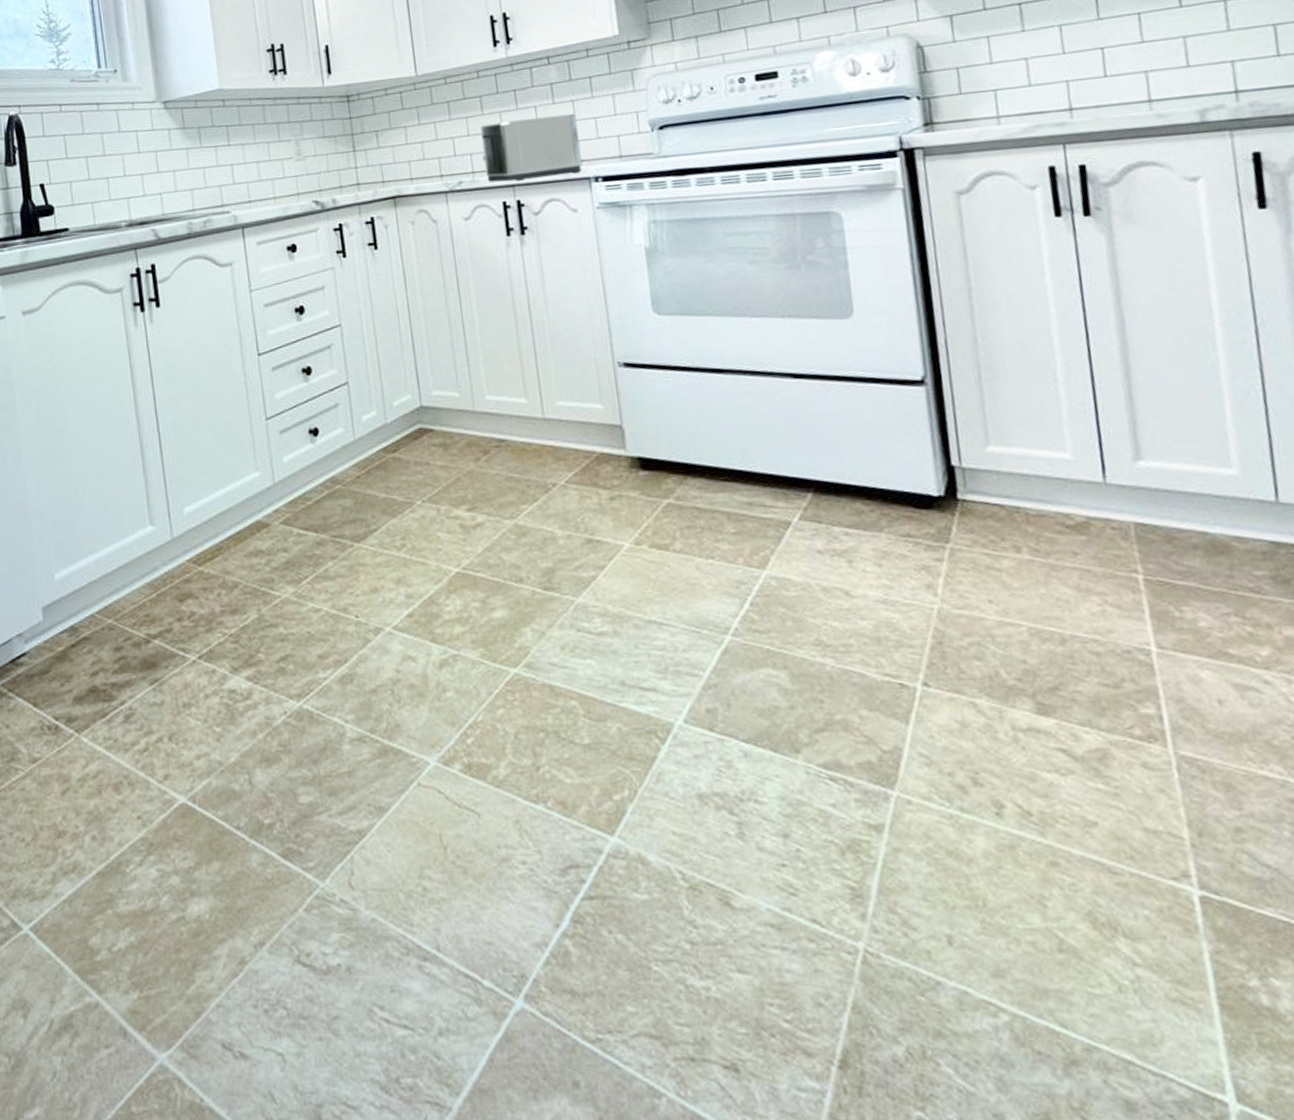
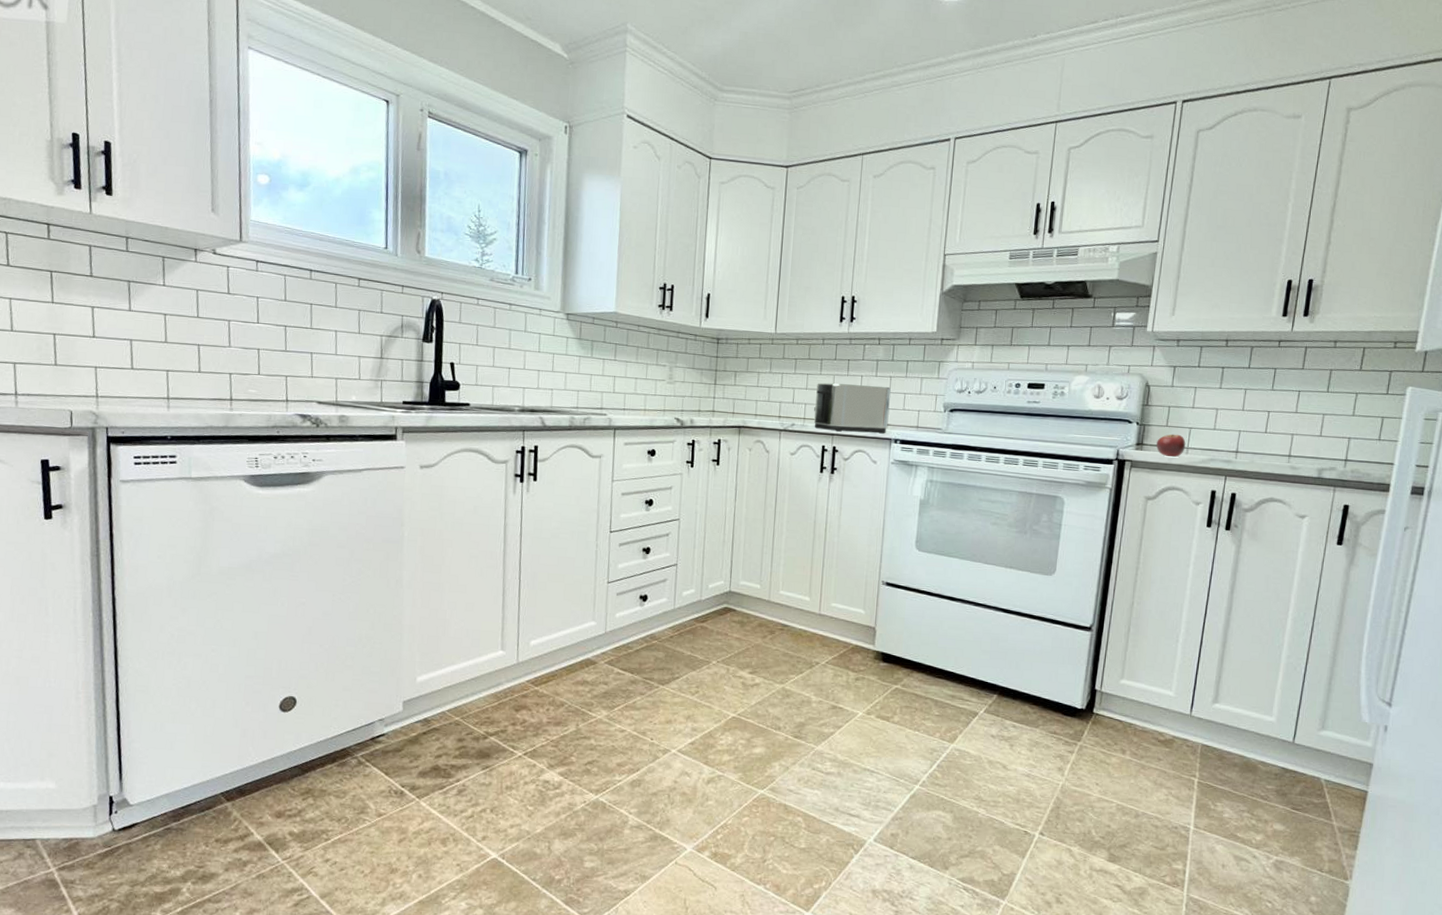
fruit: none [951,101,995,134] -> present [1156,434,1186,458]

